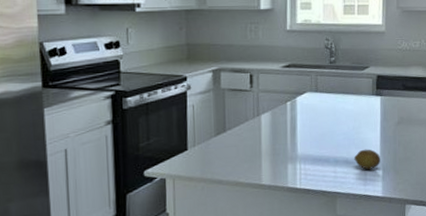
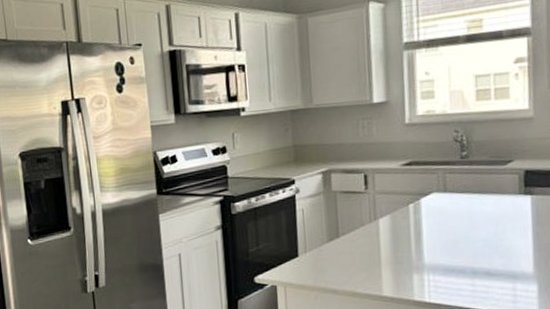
fruit: present [354,149,380,170] -> none [498,259,535,284]

